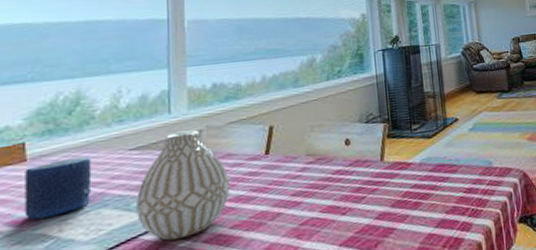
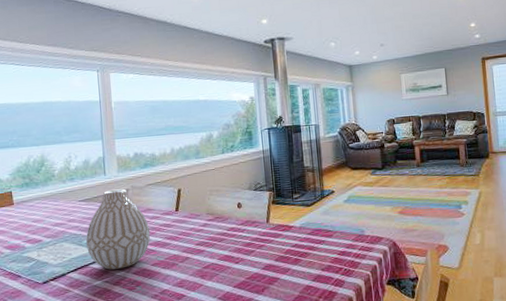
candle: present [25,156,92,220] -> none [13,204,57,246]

